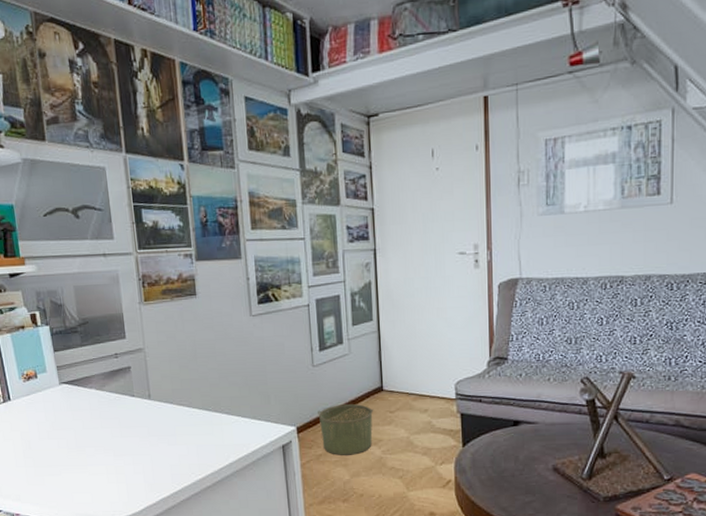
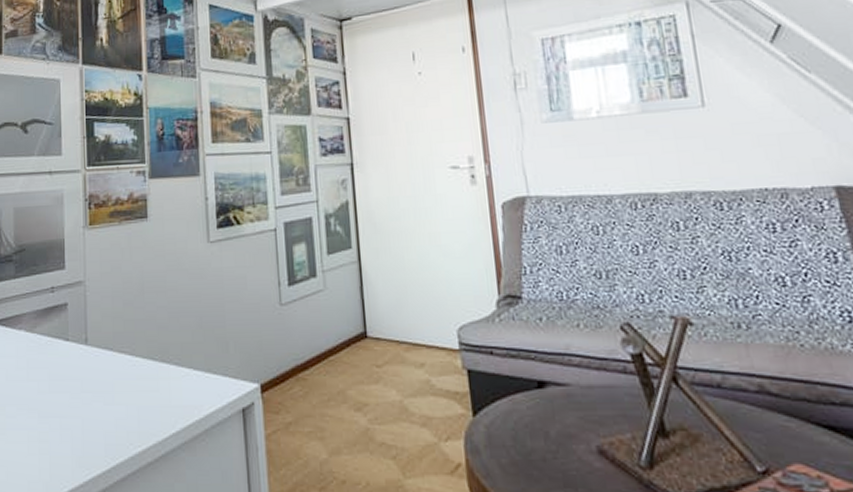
basket: present [318,404,374,455] -> none [286,355,357,424]

